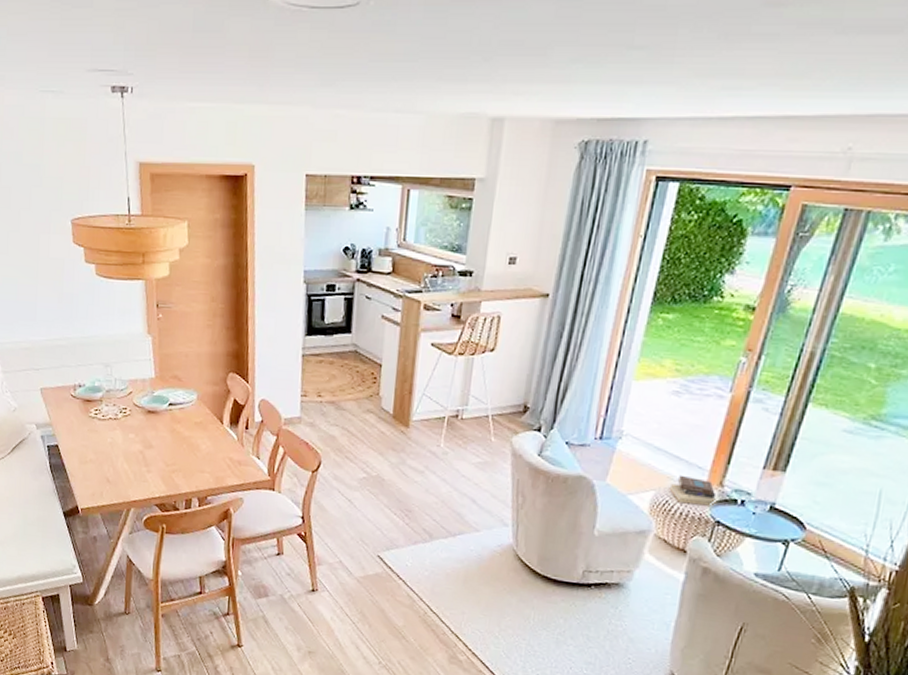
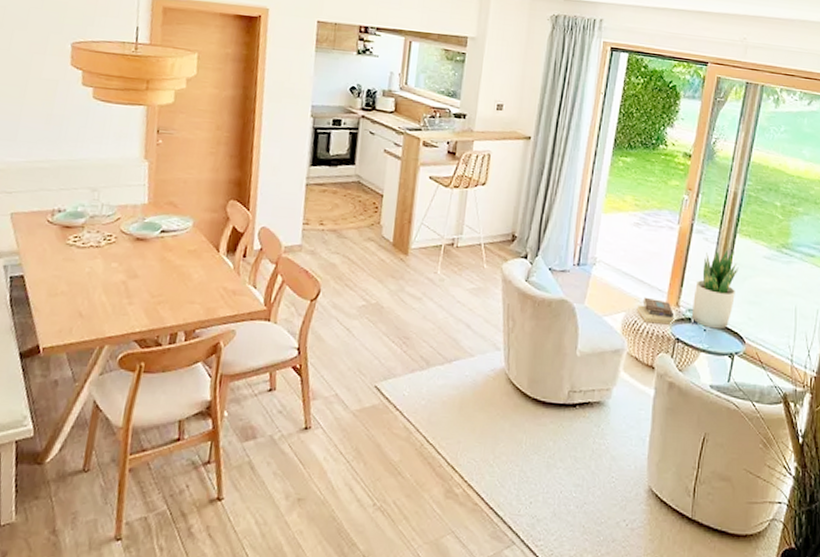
planter: none [739,423,807,513] -> present [692,250,739,329]

